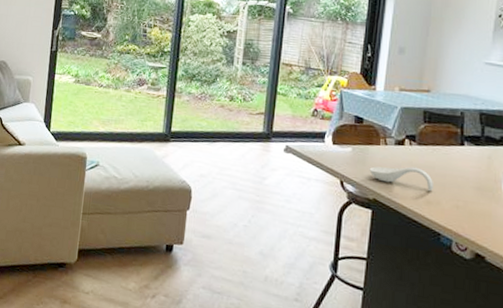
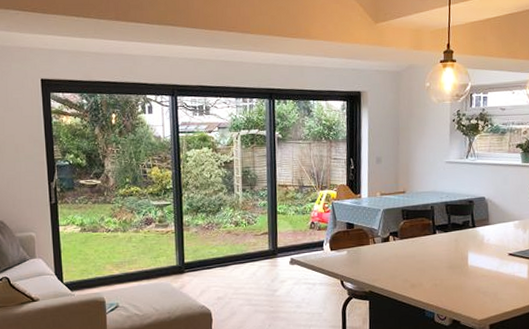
spoon rest: present [369,166,434,192] -> none [363,258,417,277]

